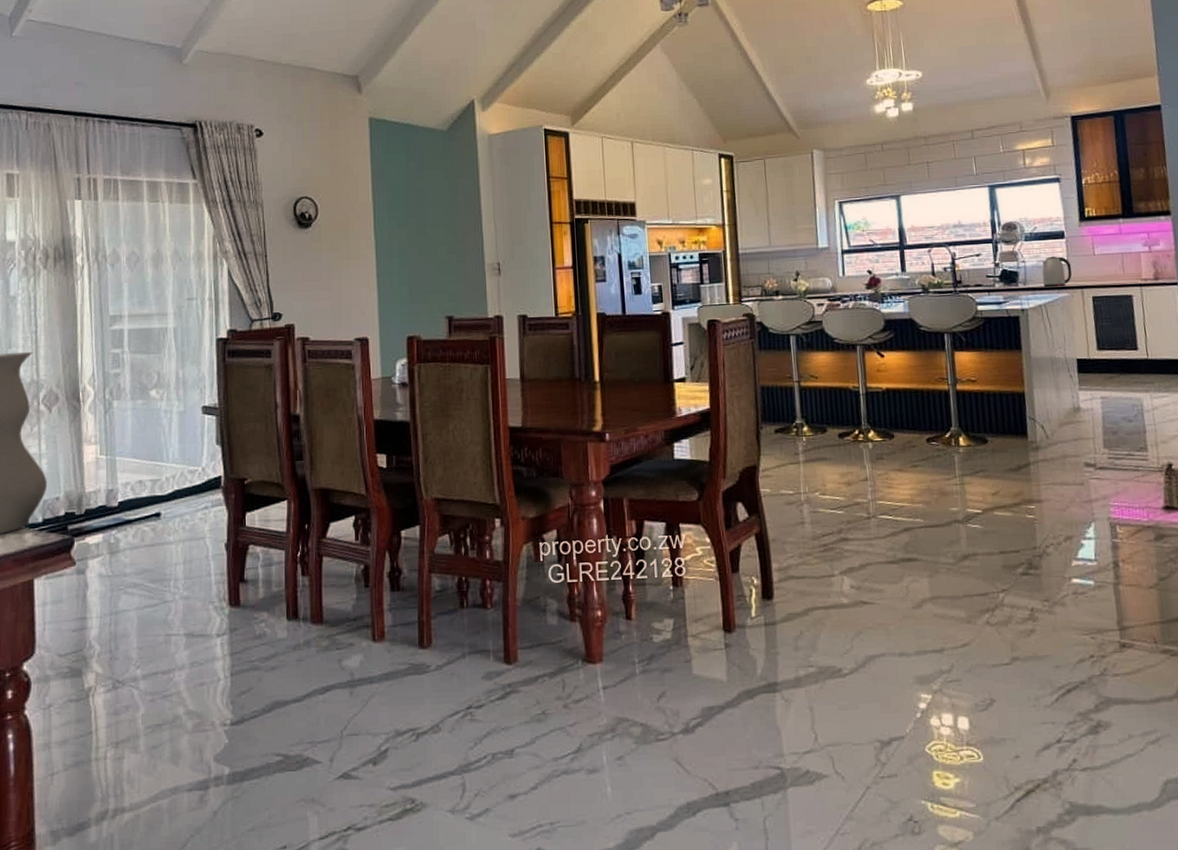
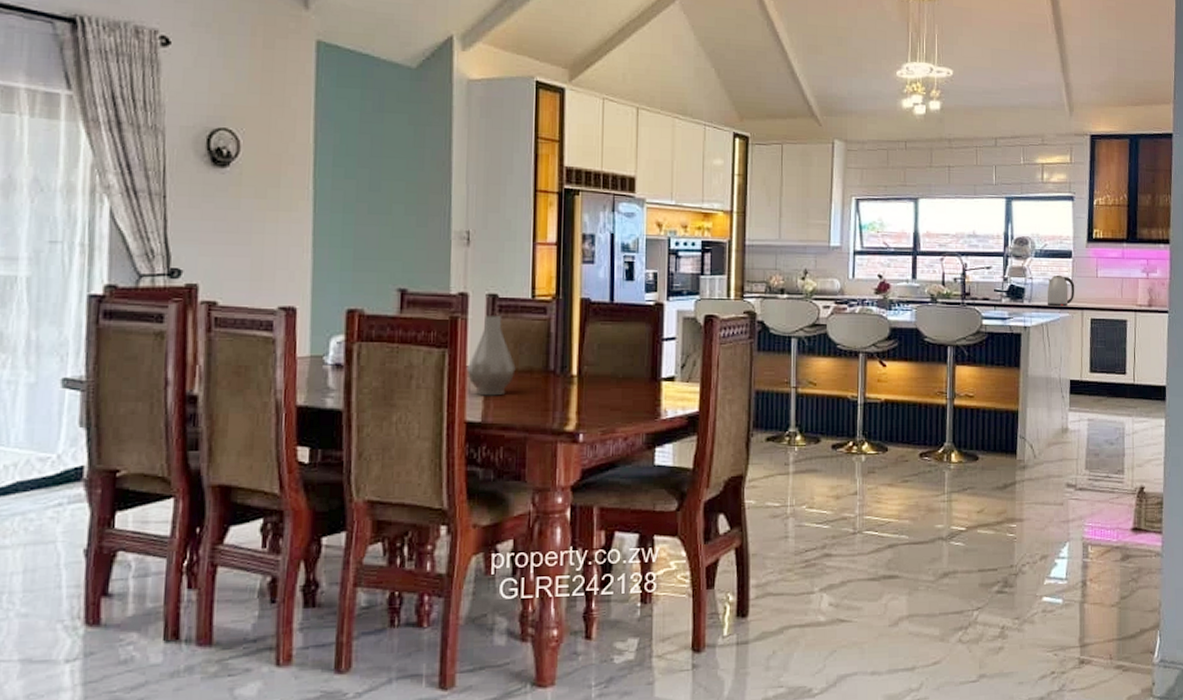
vase: none [506,333,547,404] -> present [466,316,516,396]

